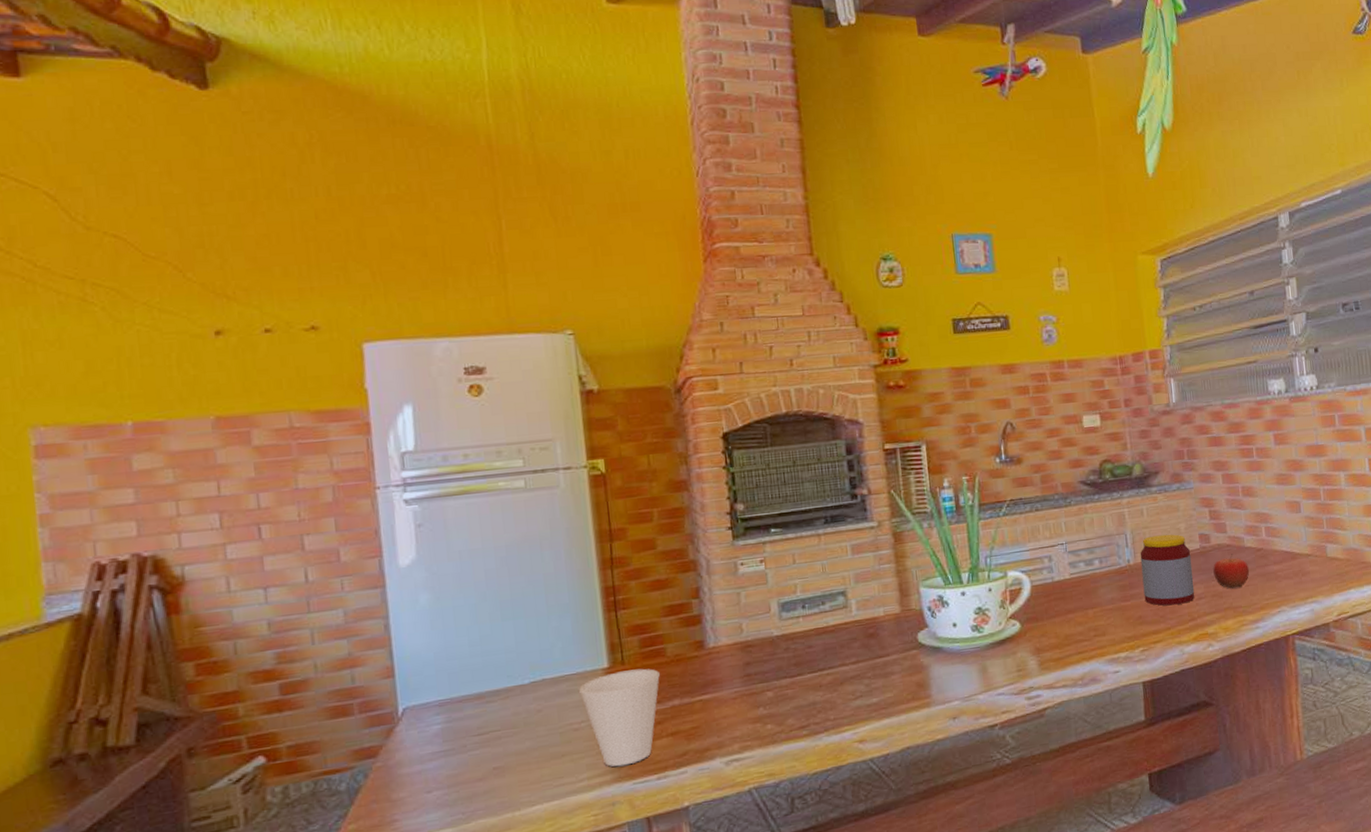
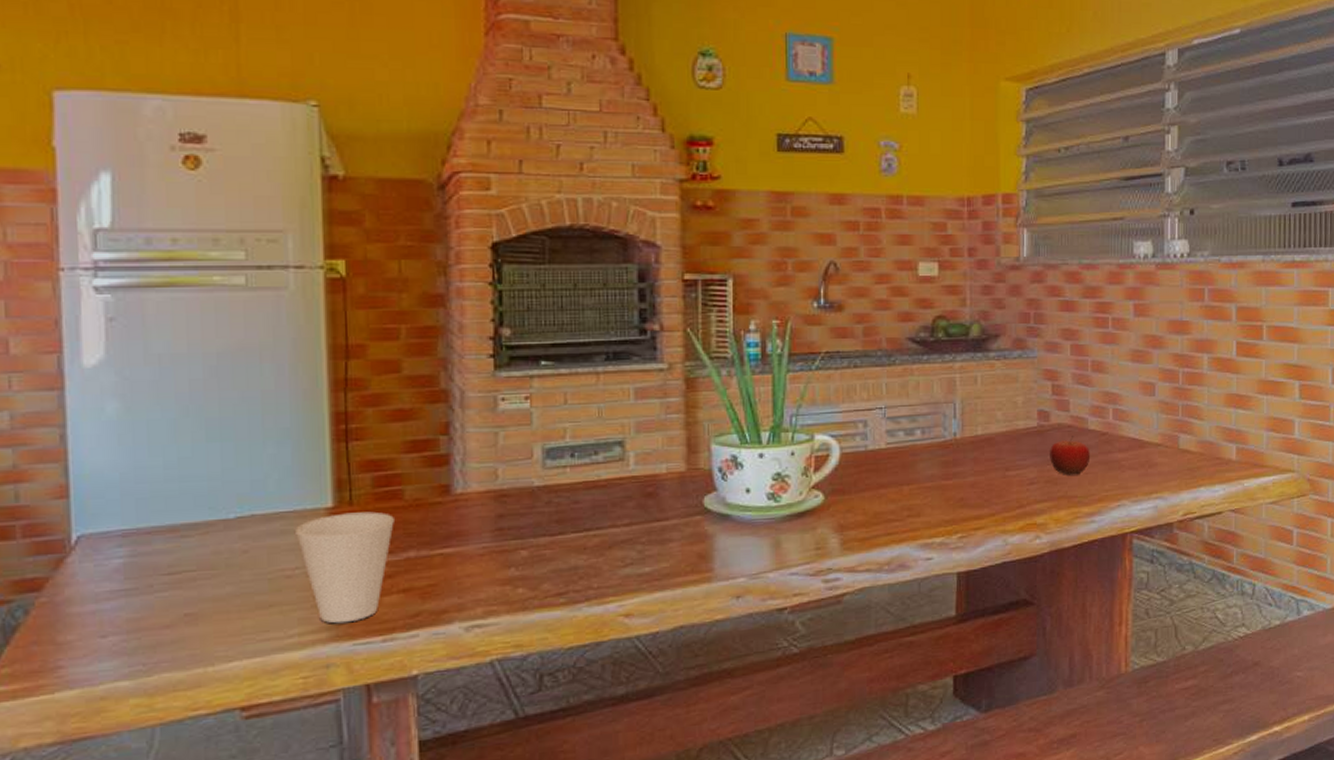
jar: present [1140,534,1195,606] -> none [968,407,1027,489]

